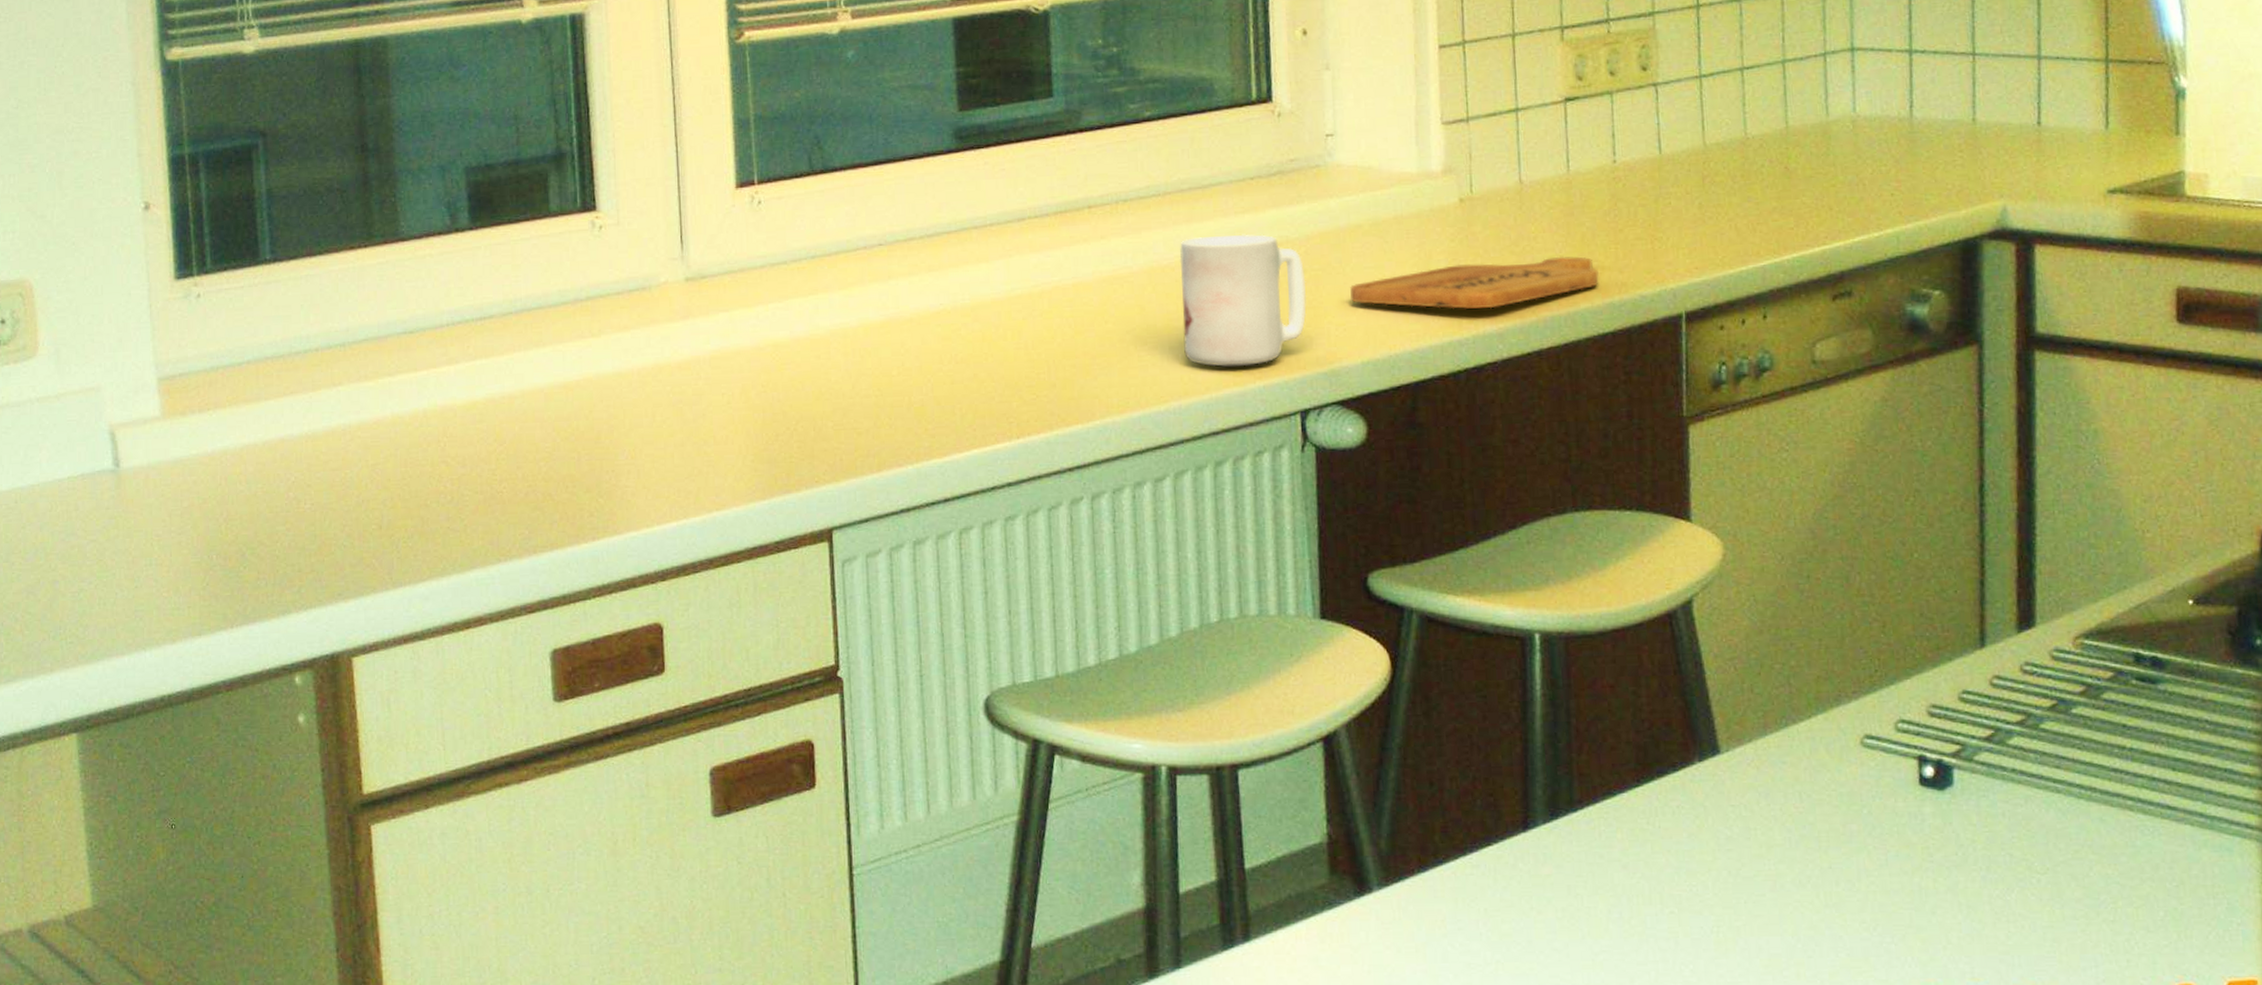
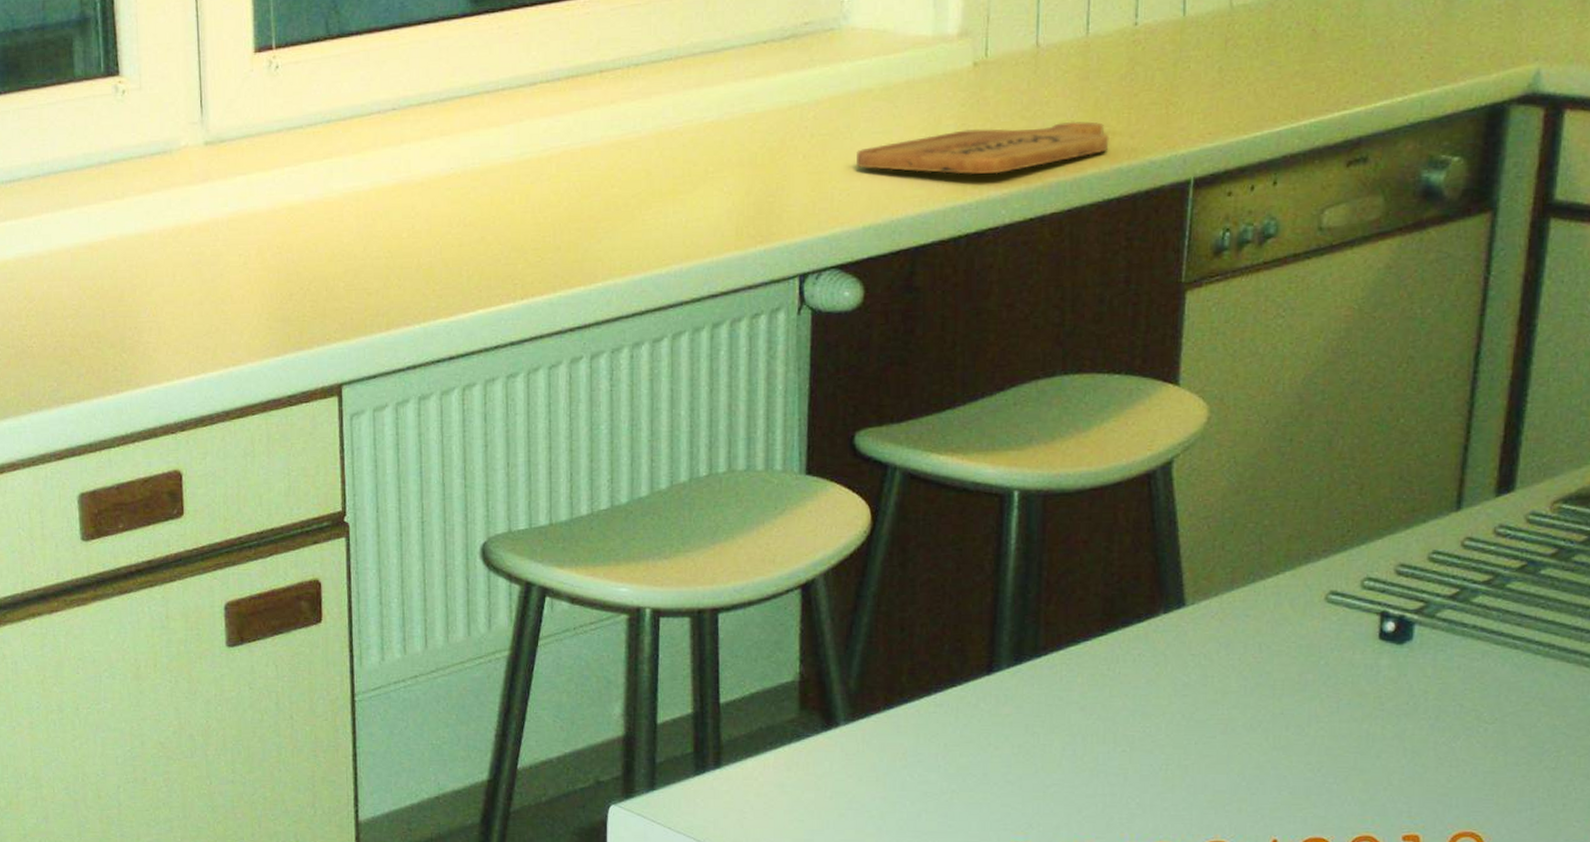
mug: present [1179,234,1307,367] -> none [688,98,813,231]

